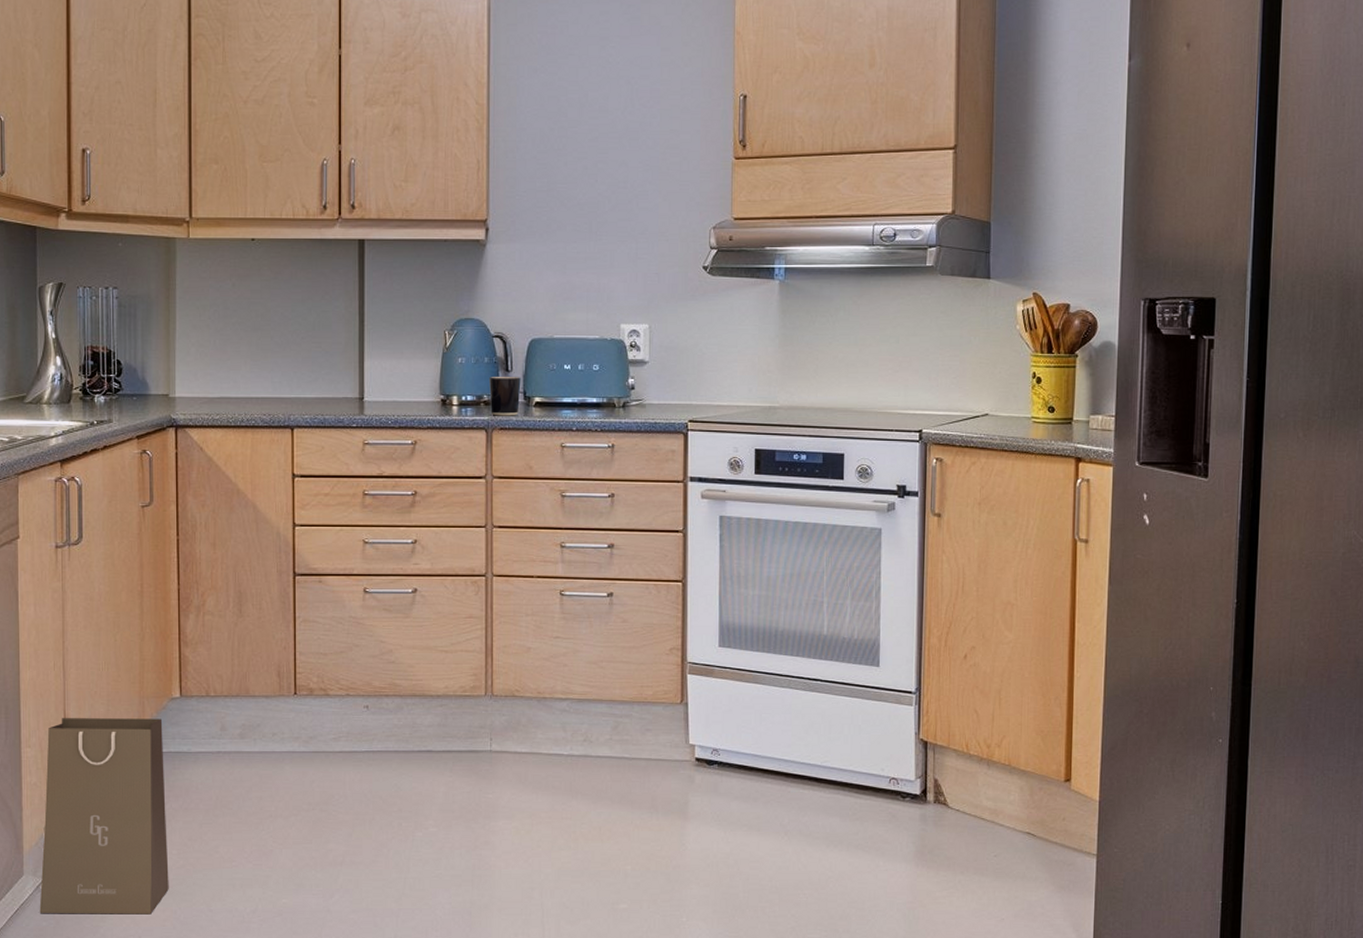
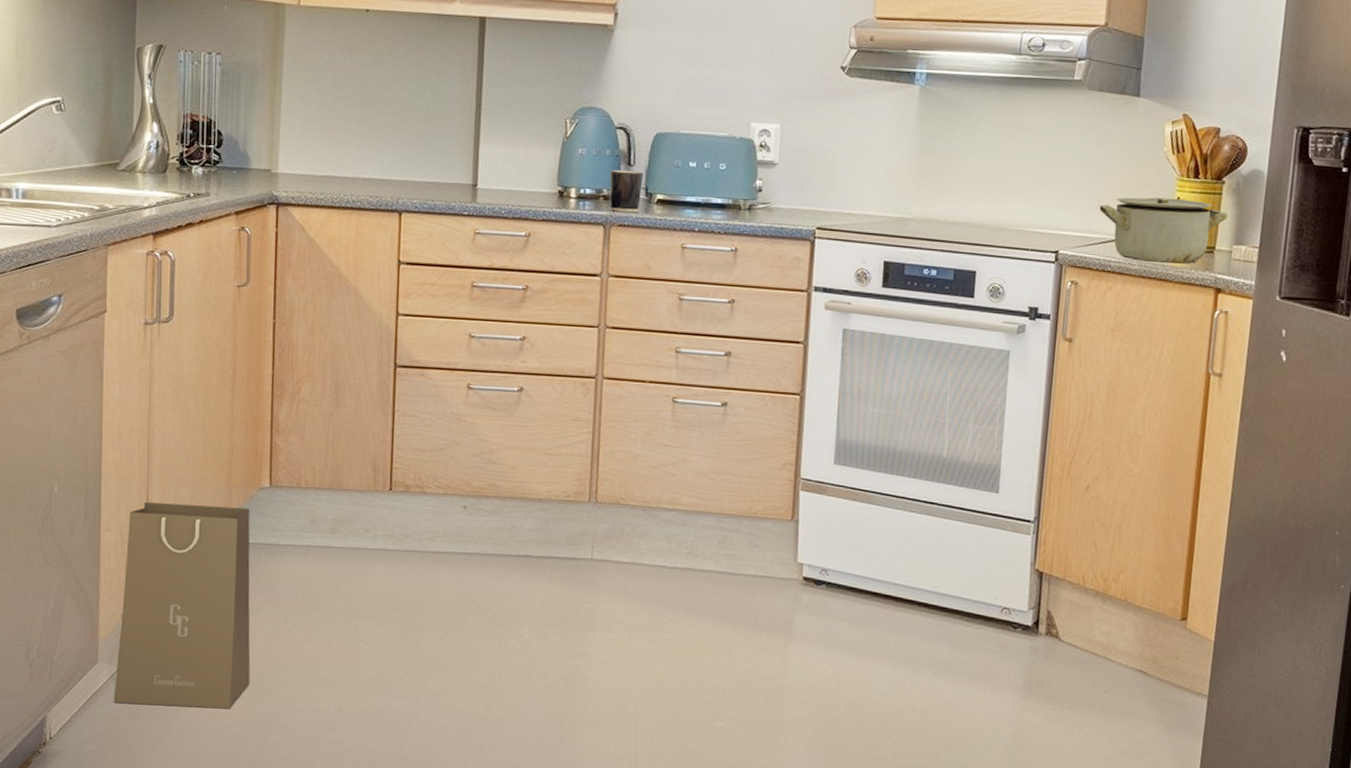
cooking pot: none [959,374,1083,436] -> present [1099,197,1228,263]

